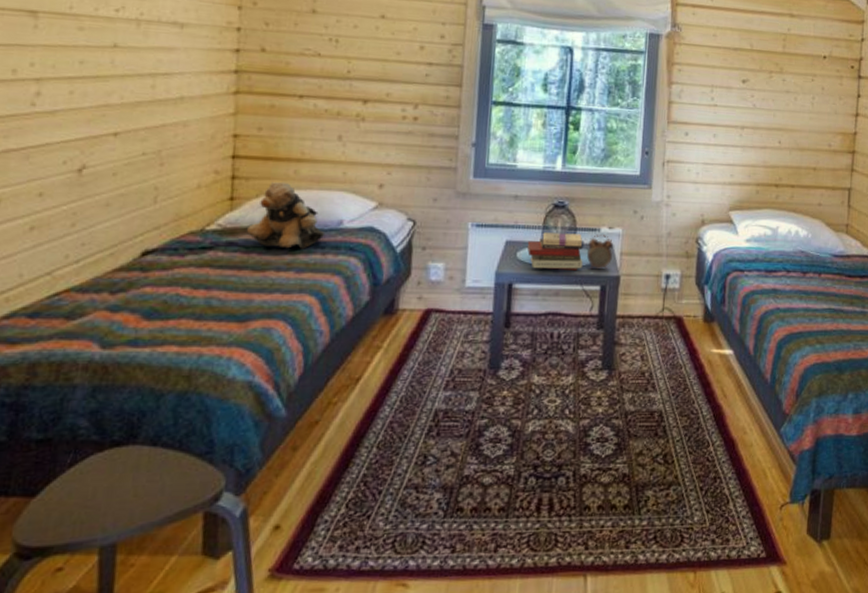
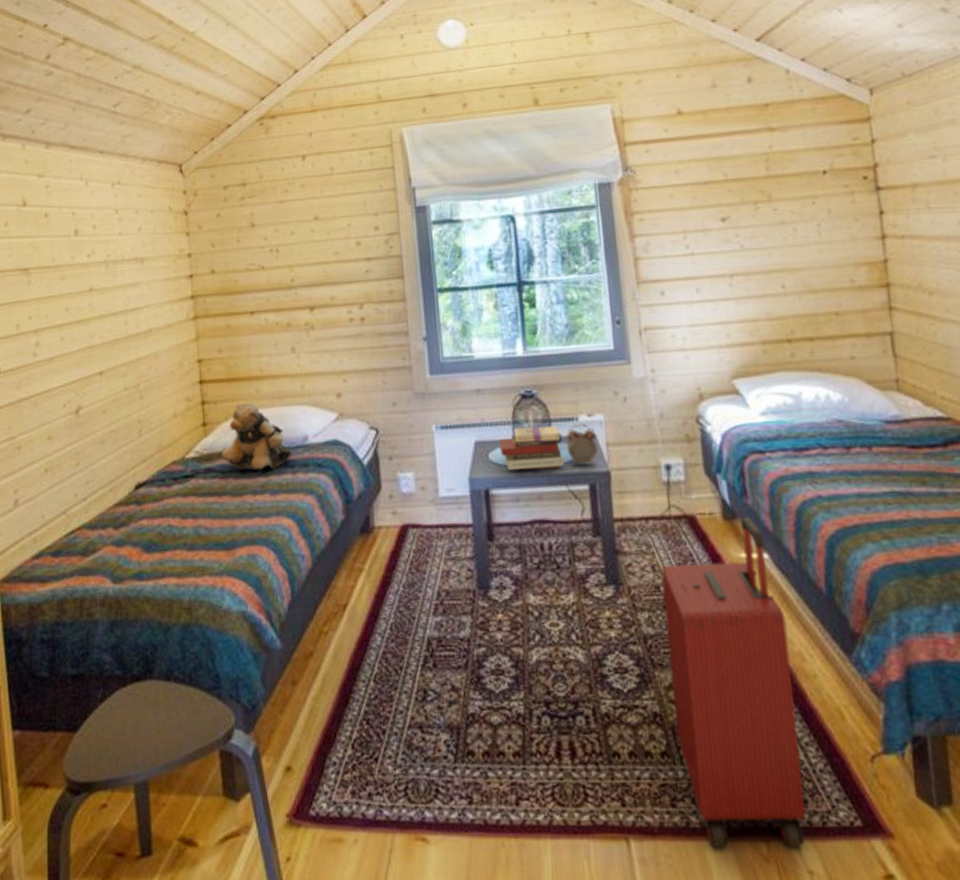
suitcase: none [639,320,737,579] -> present [660,516,806,848]

